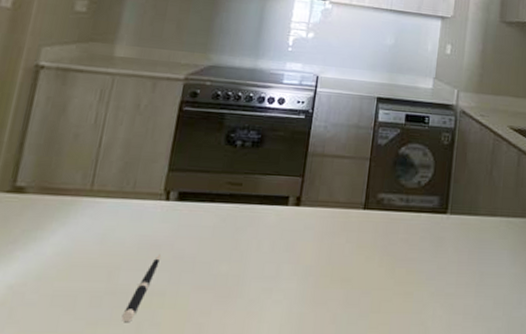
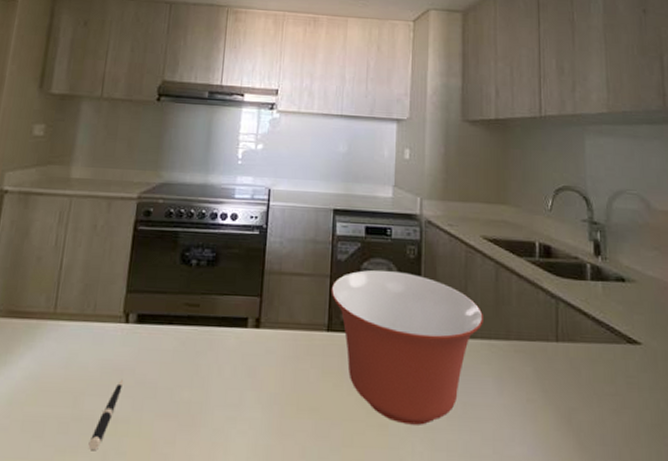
mixing bowl: none [369,154,504,292] -> present [331,270,483,425]

